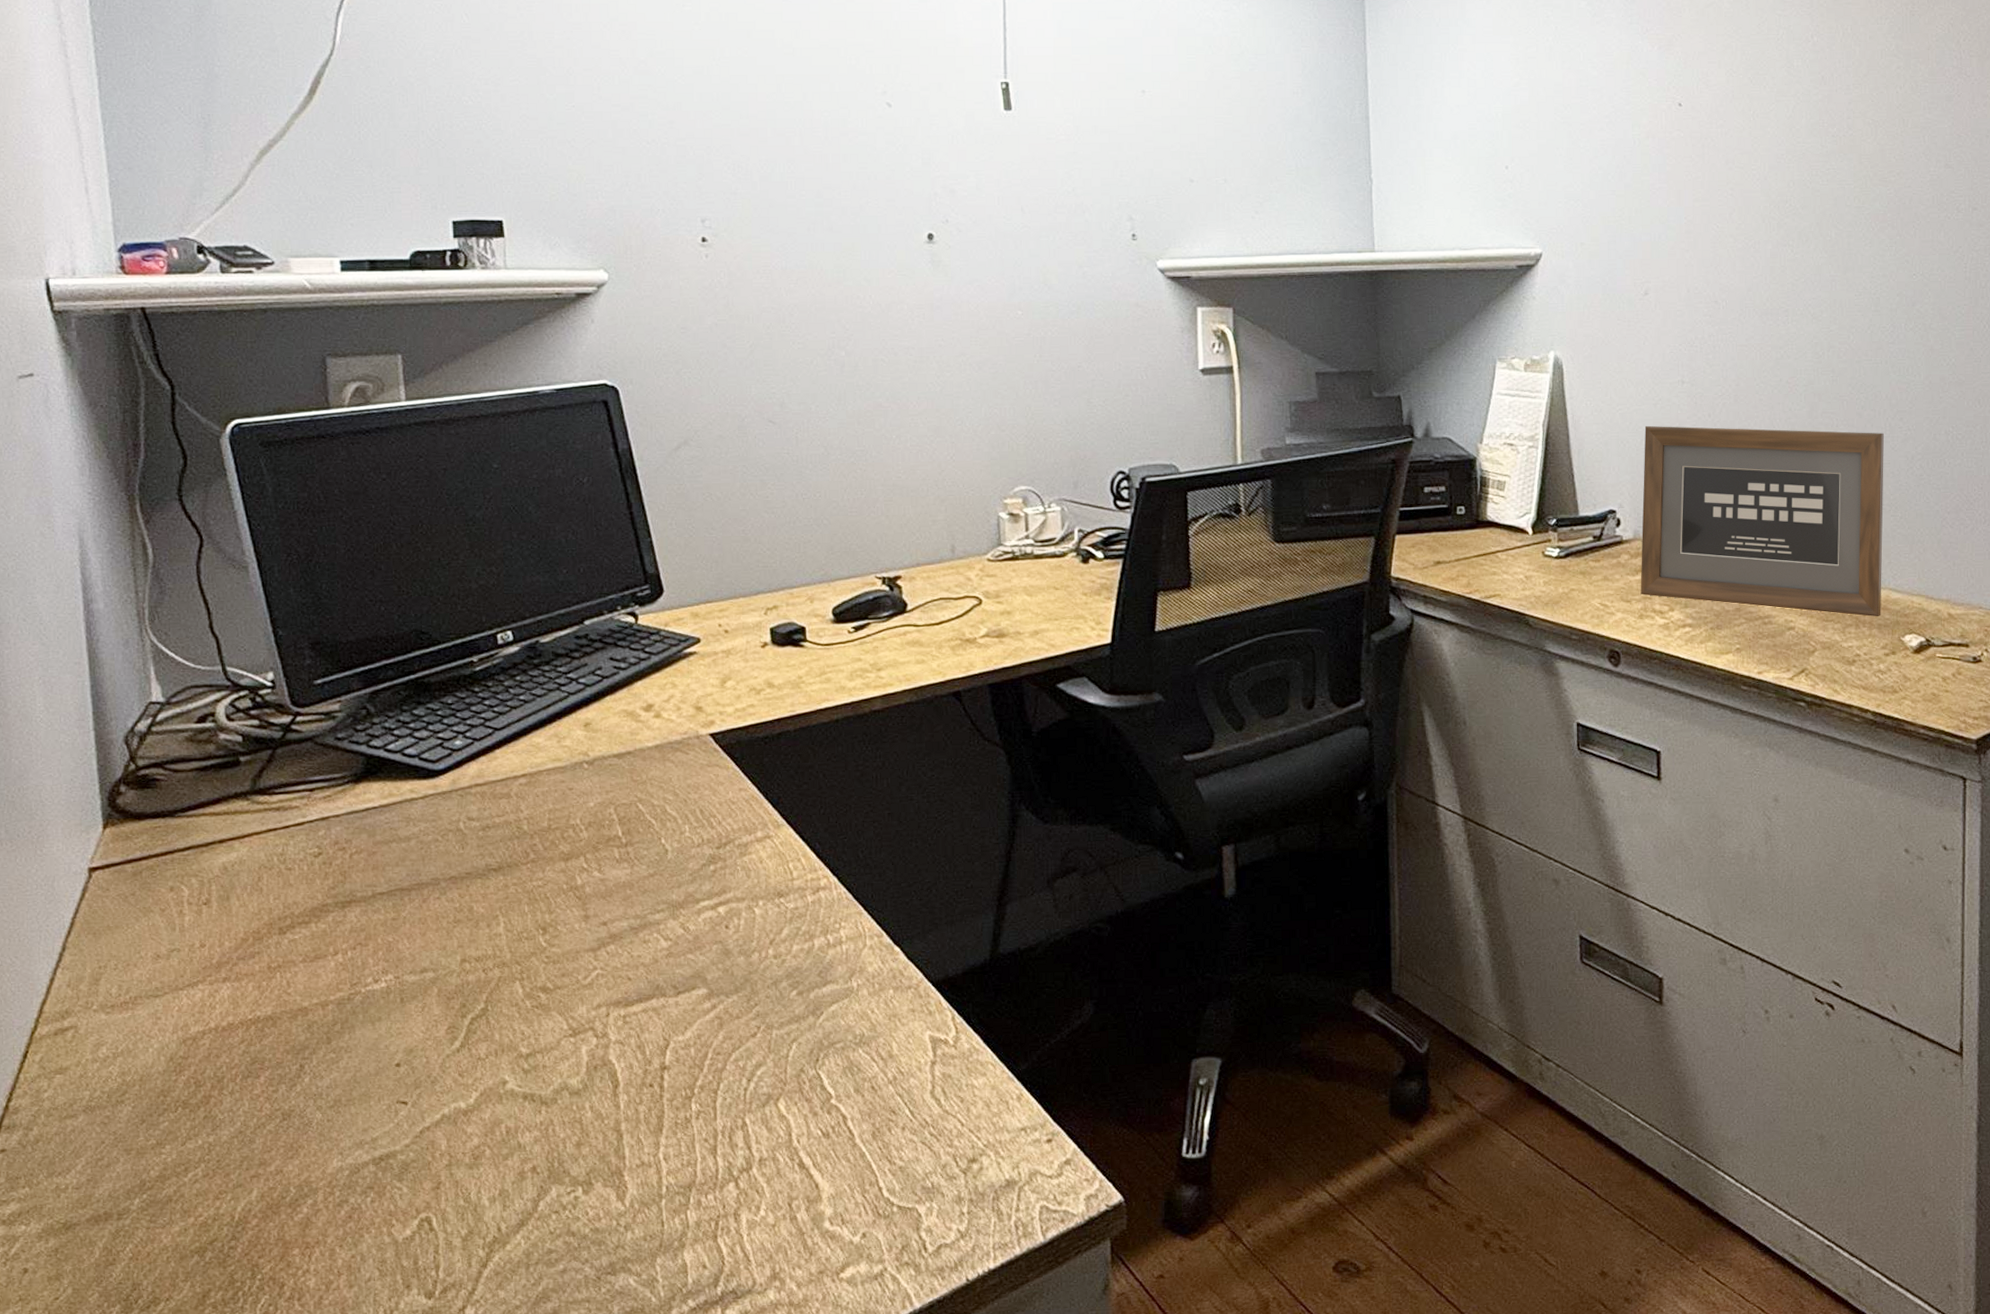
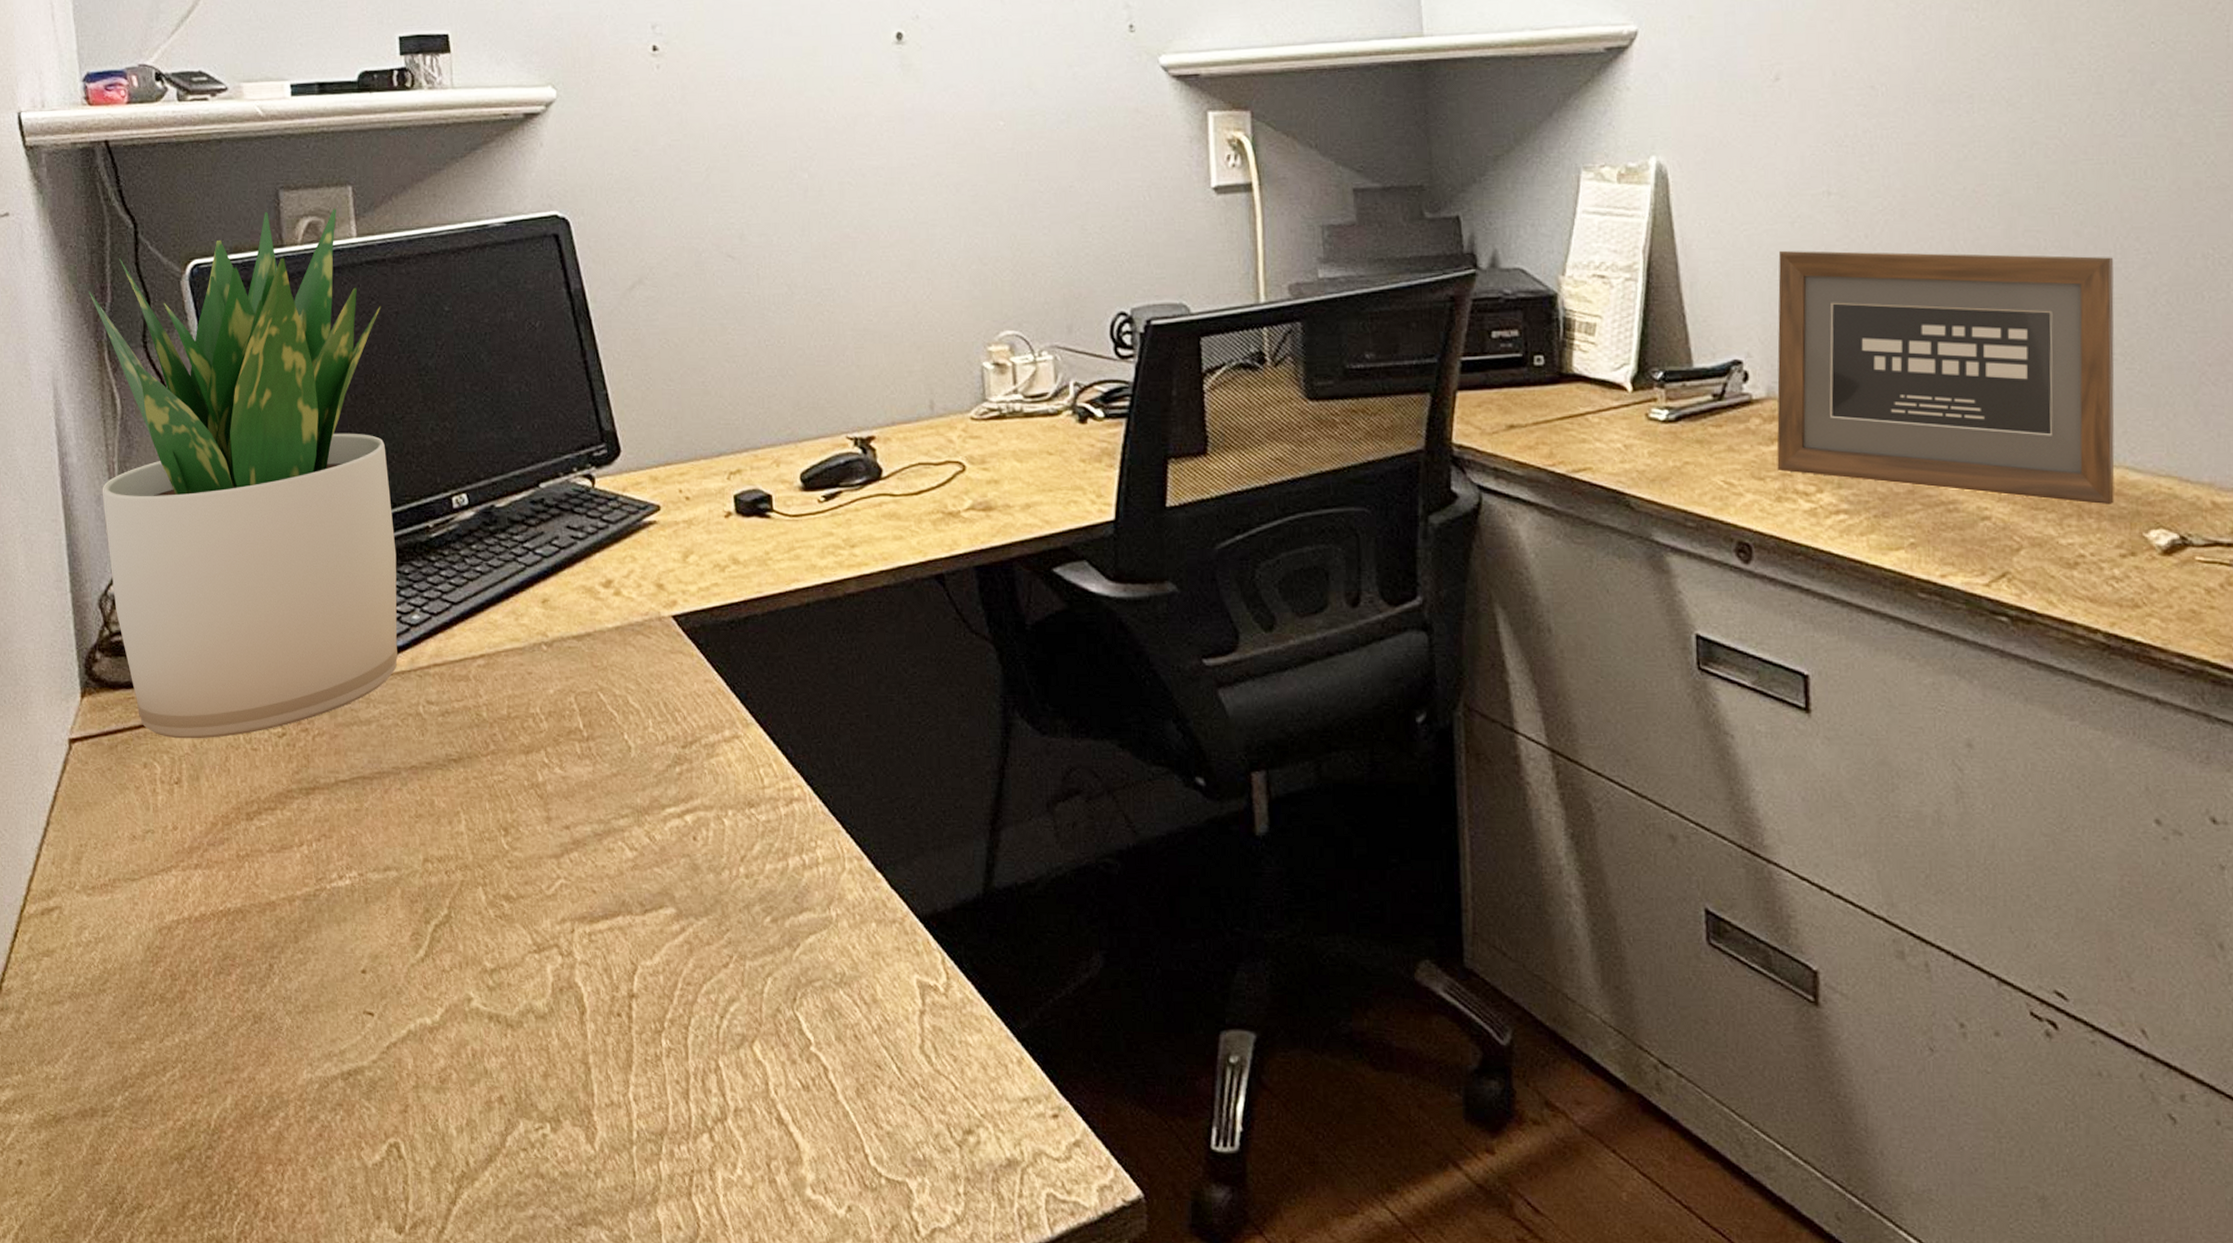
planter: none [120,374,440,863] -> present [88,208,398,739]

